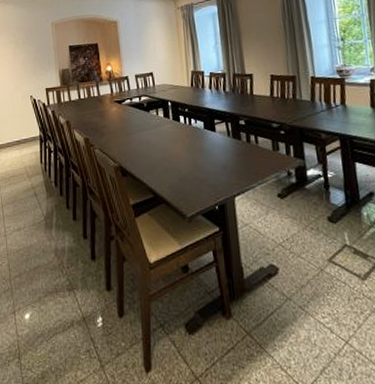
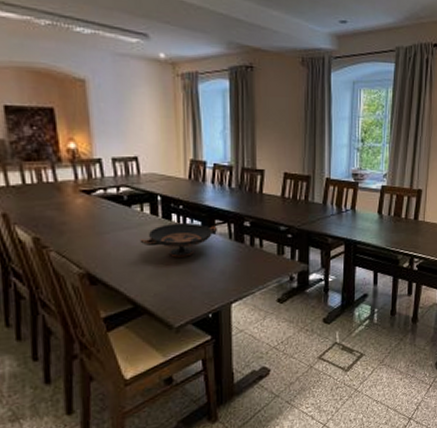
decorative bowl: none [156,123,217,154] -> present [139,222,217,258]

